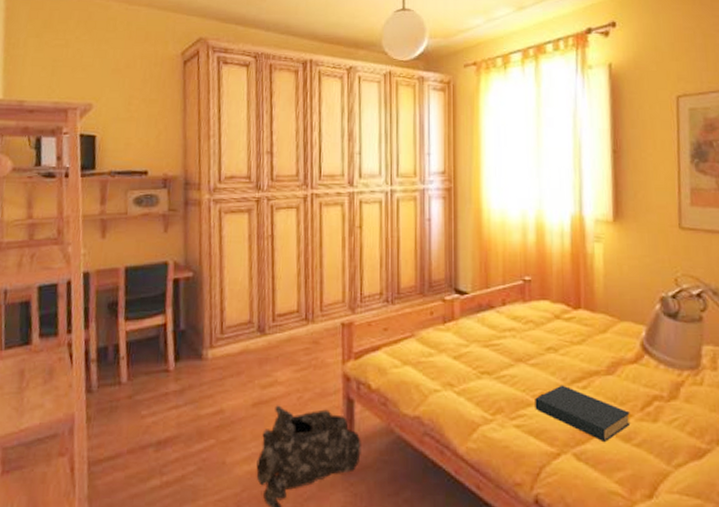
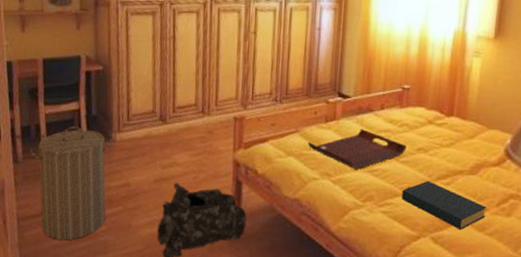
laundry hamper: none [106,343,203,487] -> present [29,125,112,240]
serving tray: none [425,329,535,377] -> present [308,129,407,170]

